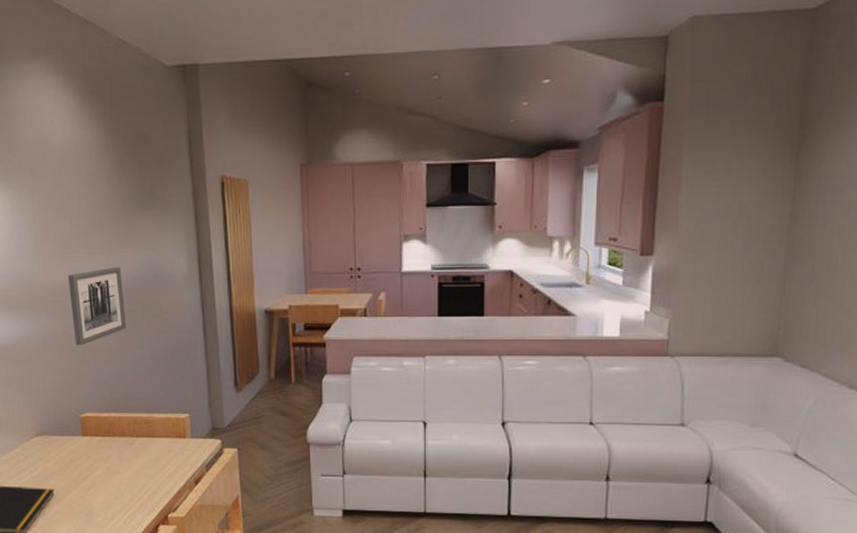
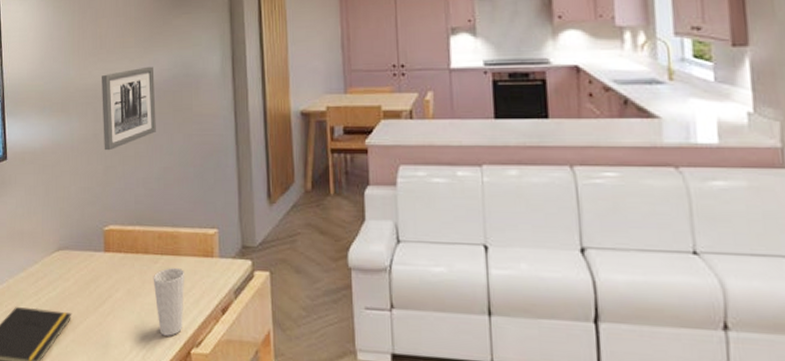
cup: none [130,447,160,504] -> present [153,267,184,336]

